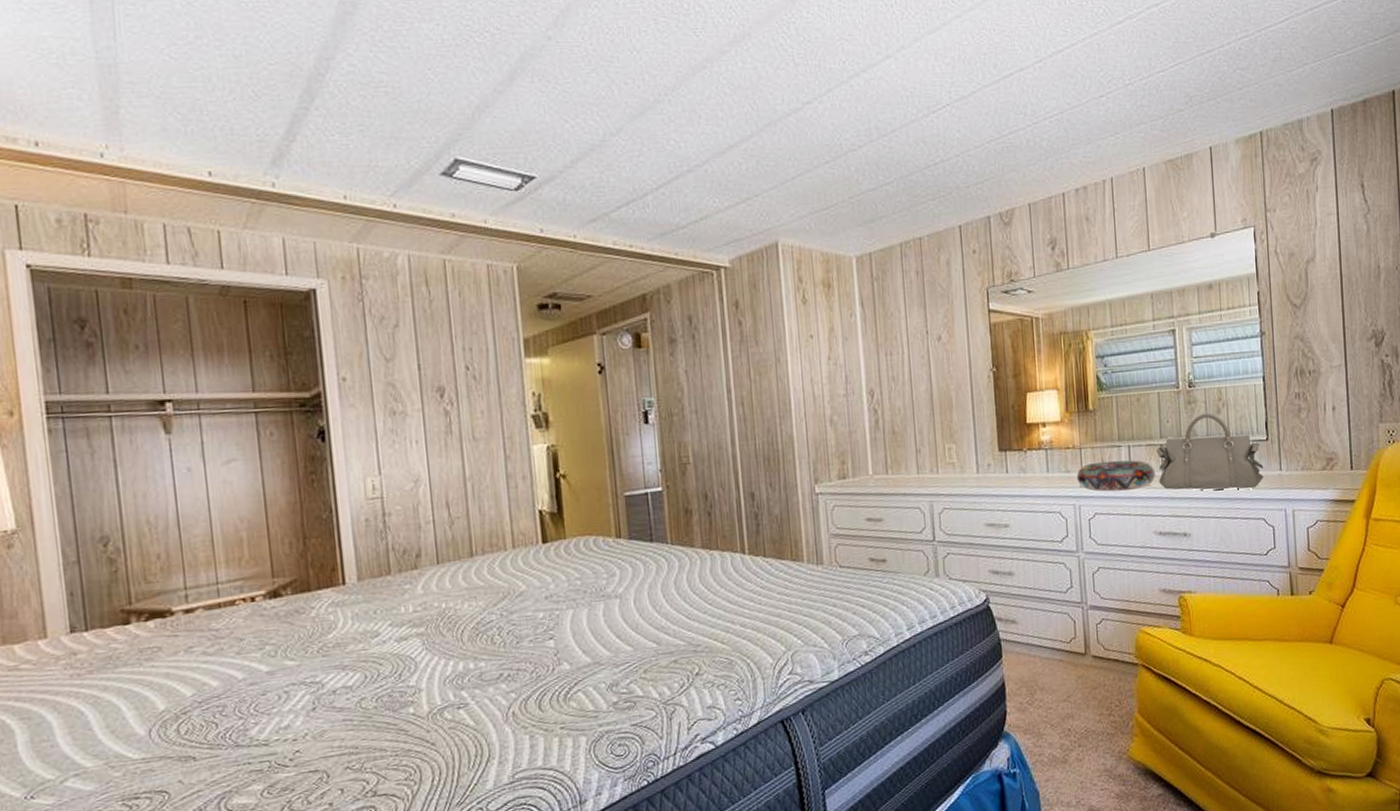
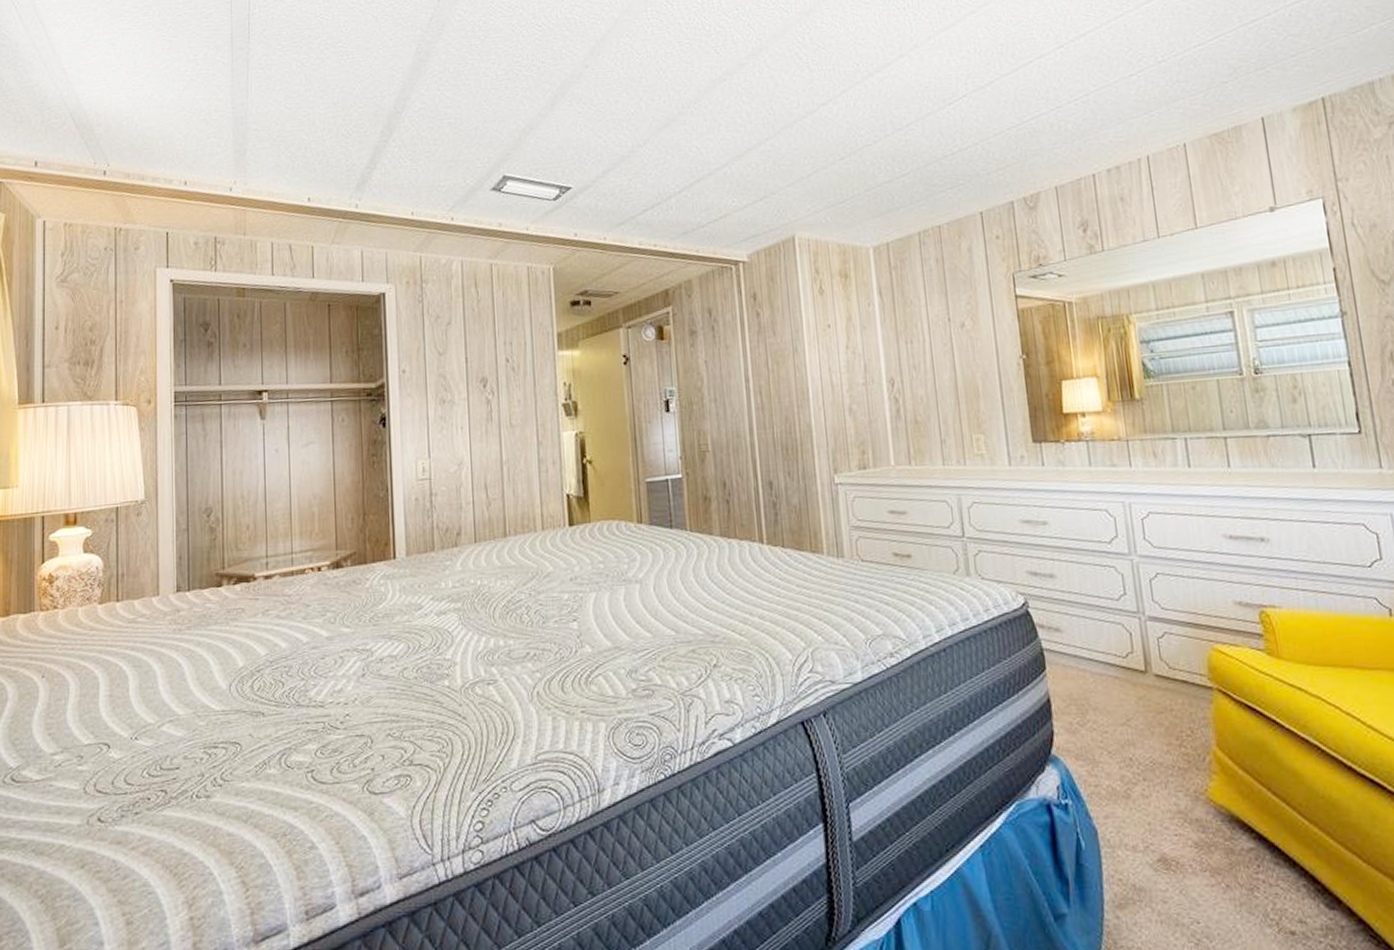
decorative bowl: present [1076,460,1156,492] -> none [1124,454,1221,489]
shoulder bag: present [1157,413,1264,490] -> none [1219,402,1359,490]

